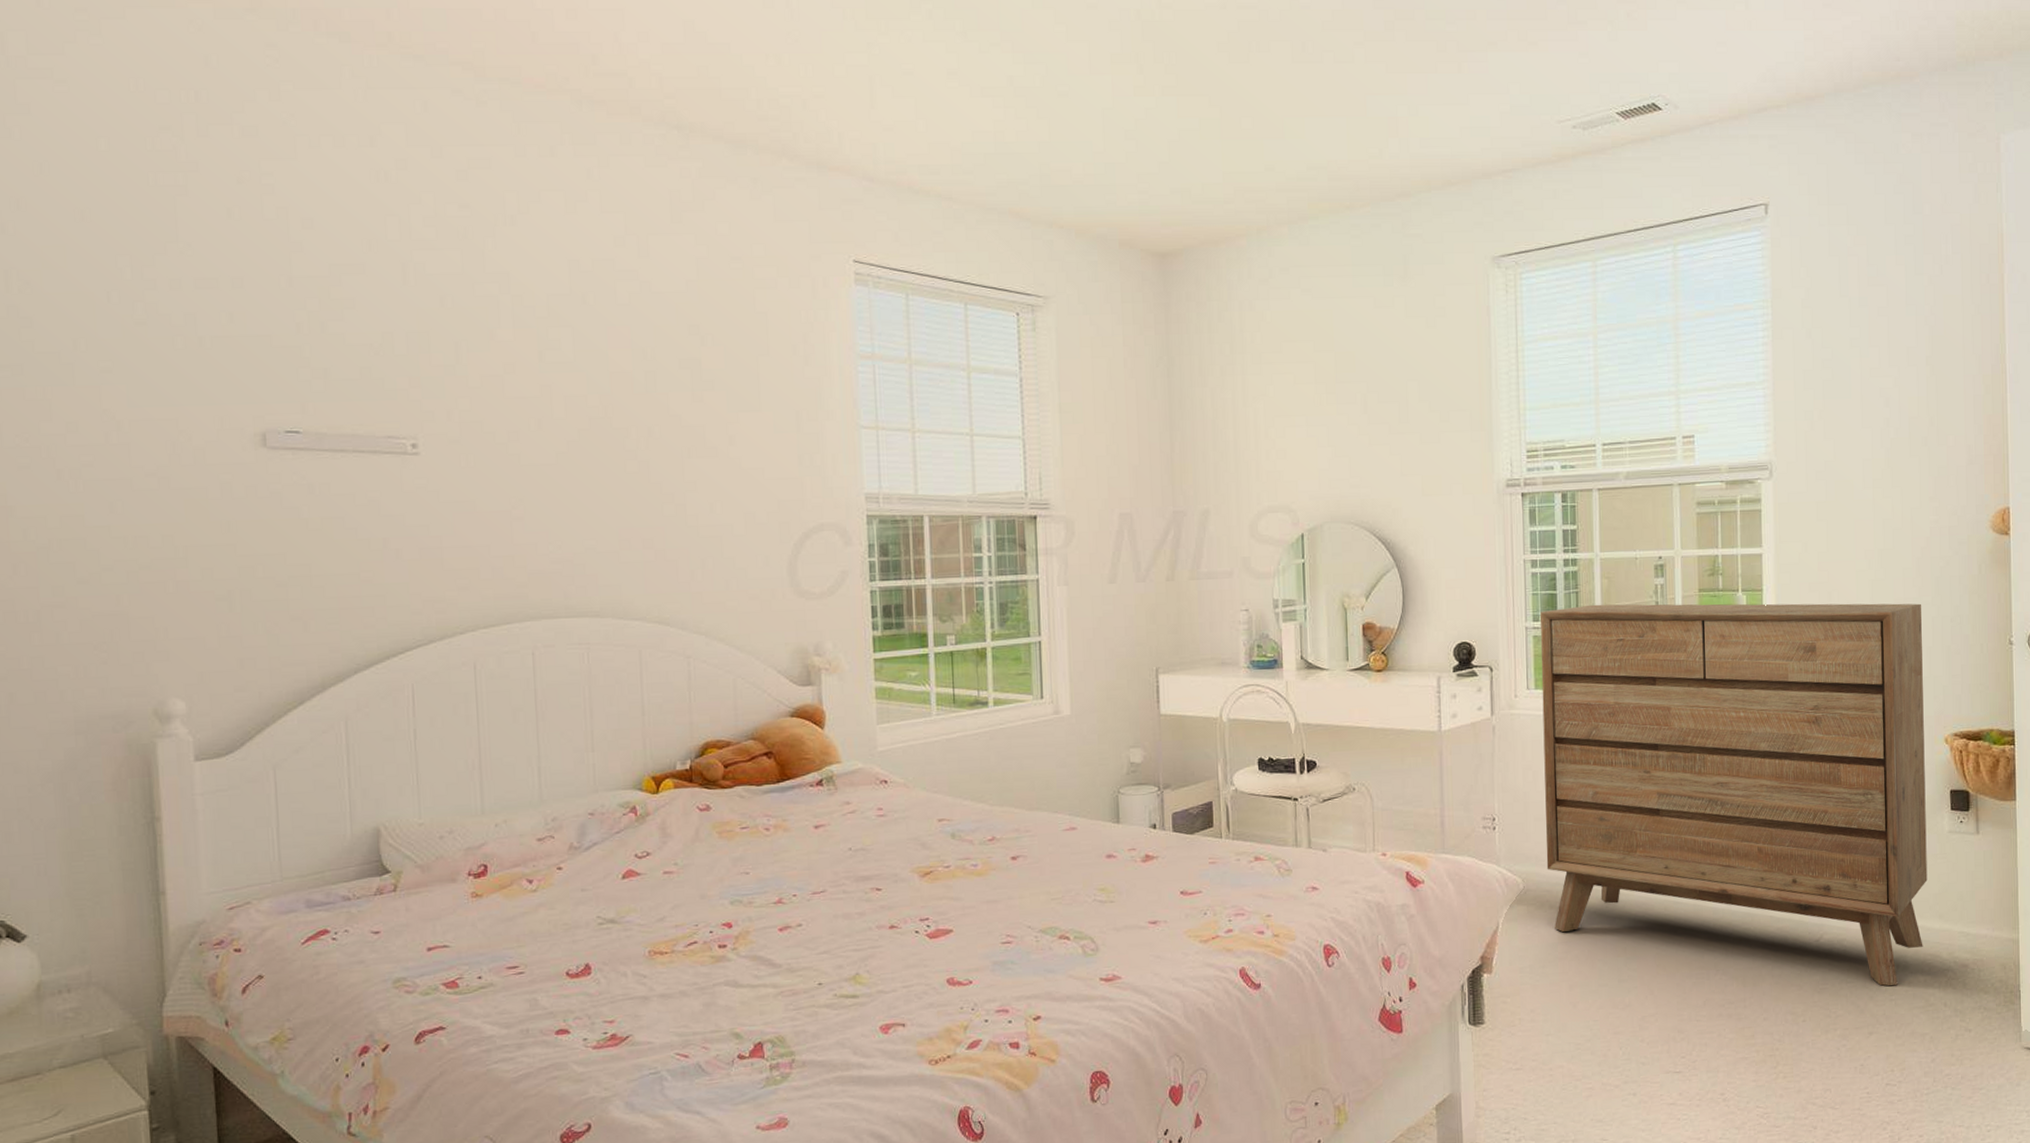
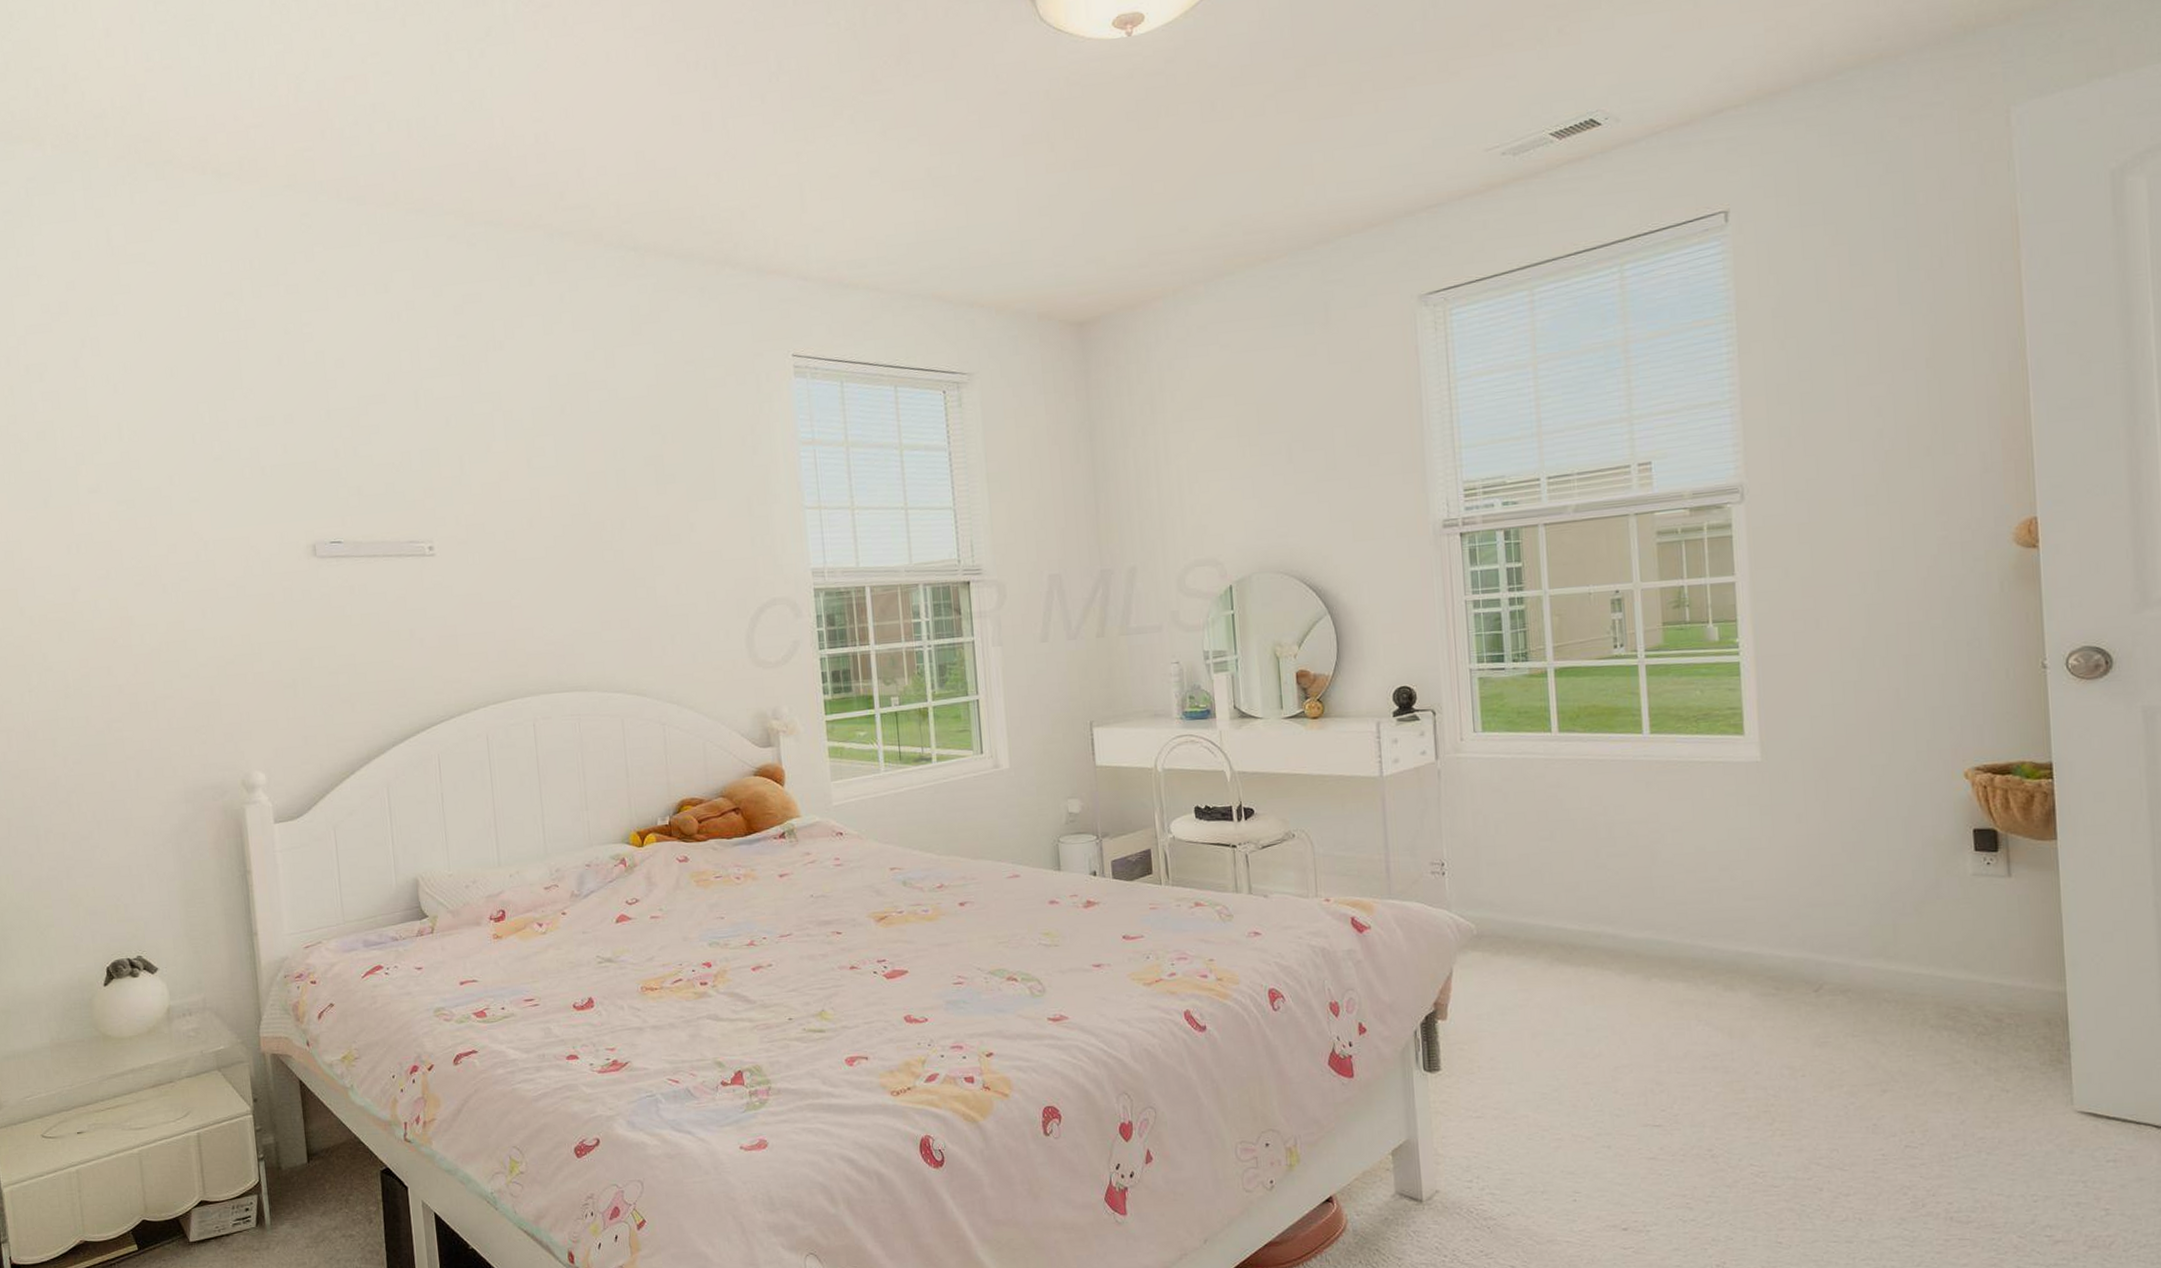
dresser: present [1539,603,1928,986] -> none [1484,627,1948,1041]

